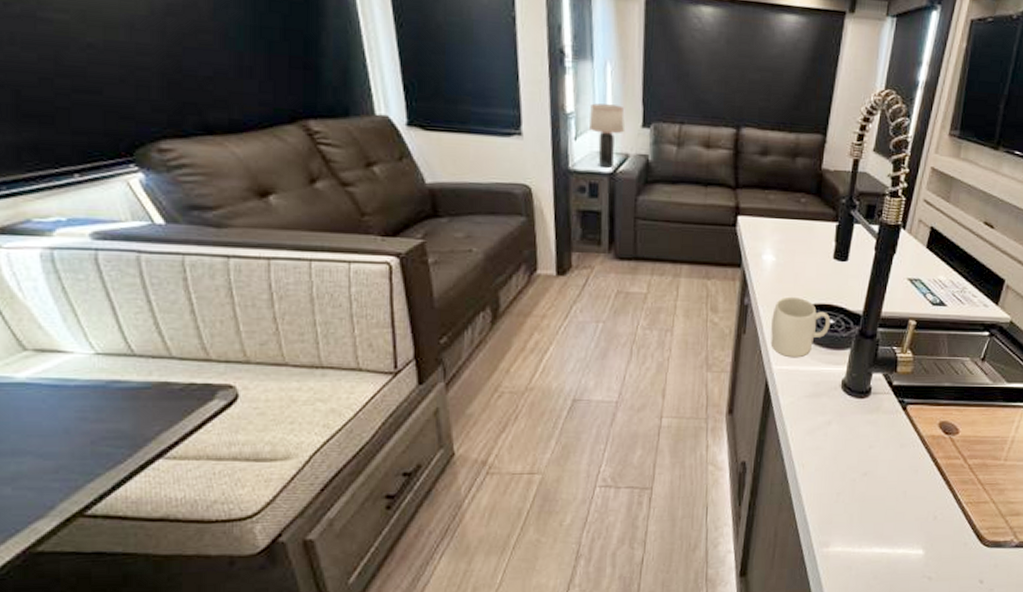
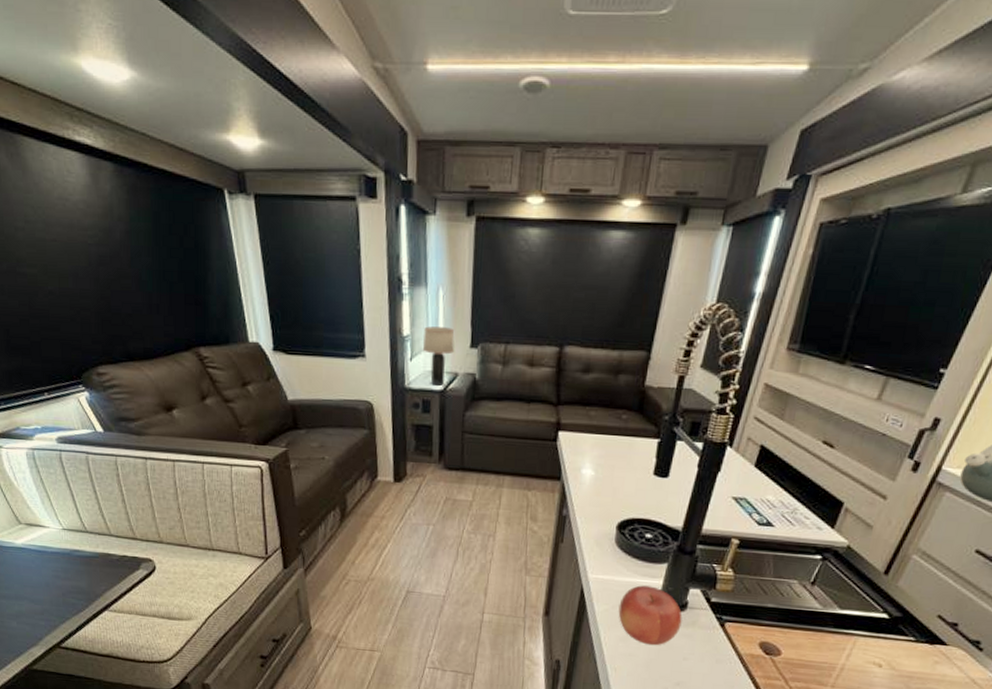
mug: present [770,296,831,358] -> none [587,509,649,569]
fruit: none [804,374,867,436] -> present [618,585,682,646]

